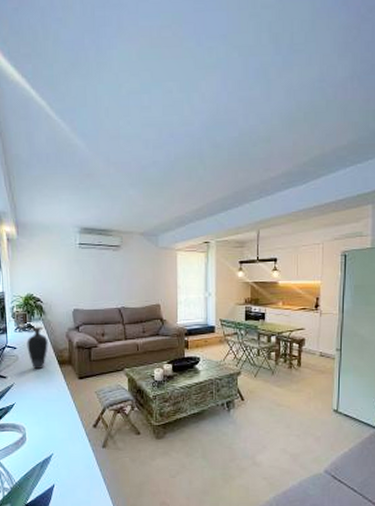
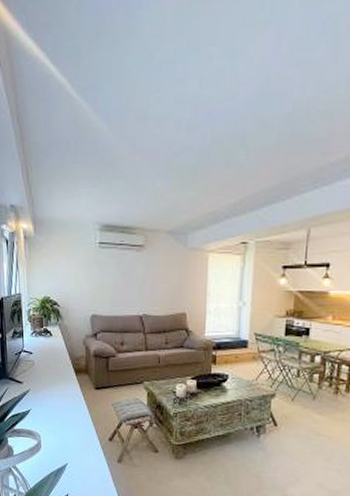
vase: present [26,327,48,370] -> none [43,332,65,377]

